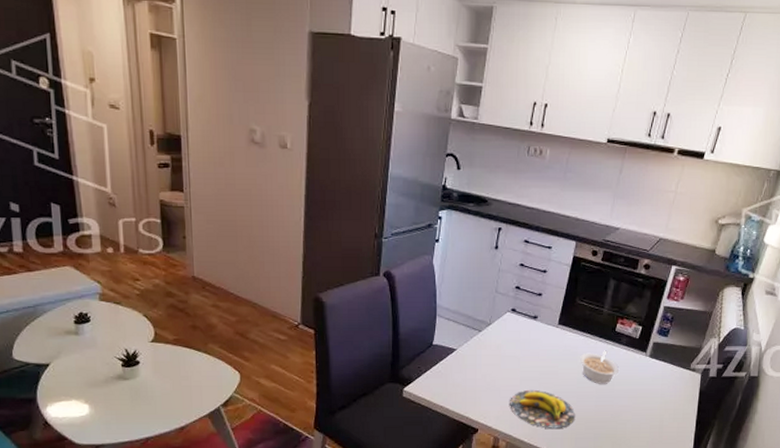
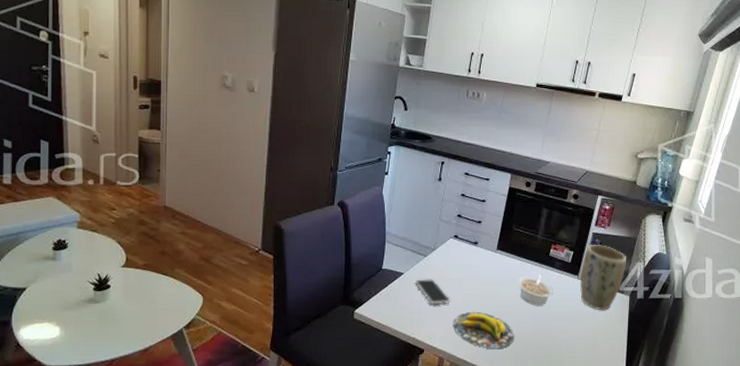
smartphone: none [469,356,507,383] -> present [416,279,450,305]
plant pot: none [647,319,701,389] -> present [579,245,627,311]

